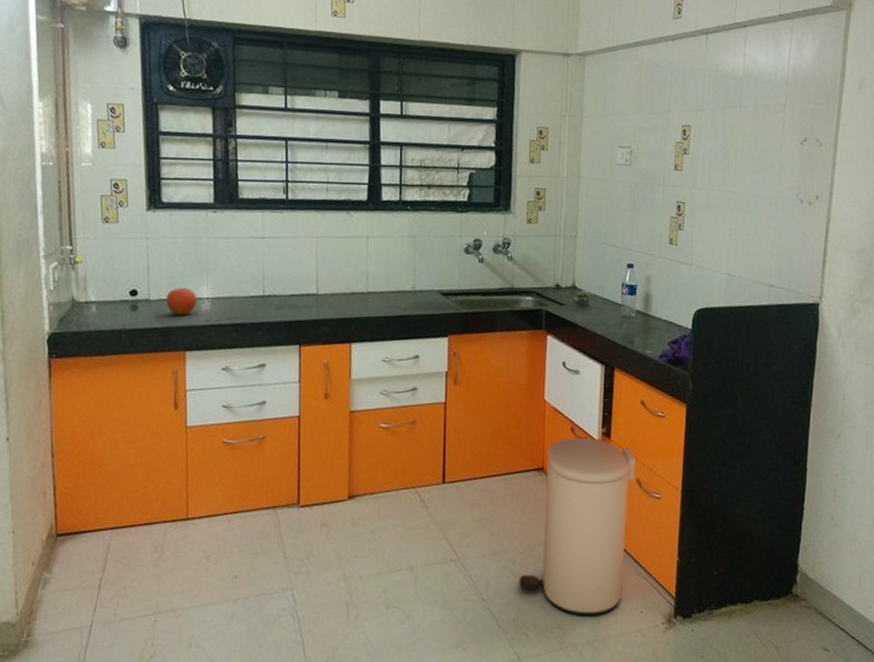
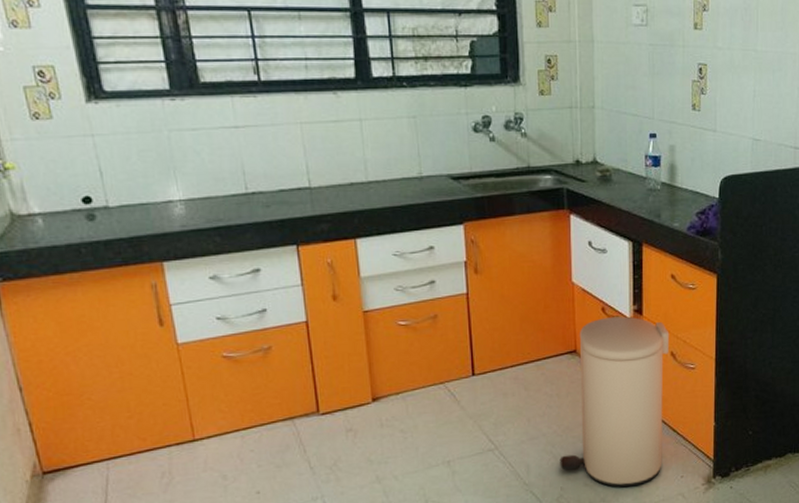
fruit: present [166,287,198,315] -> none [128,190,168,222]

